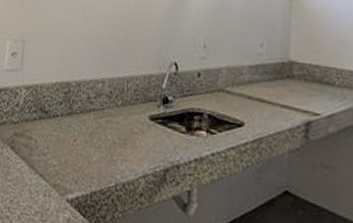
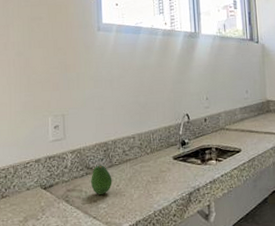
fruit: none [43,109,70,148] -> present [91,165,112,195]

